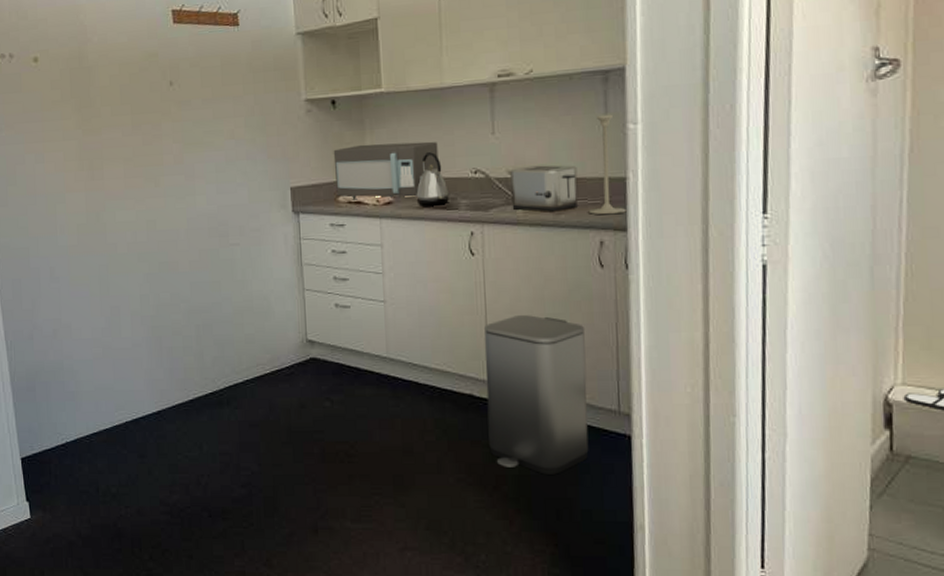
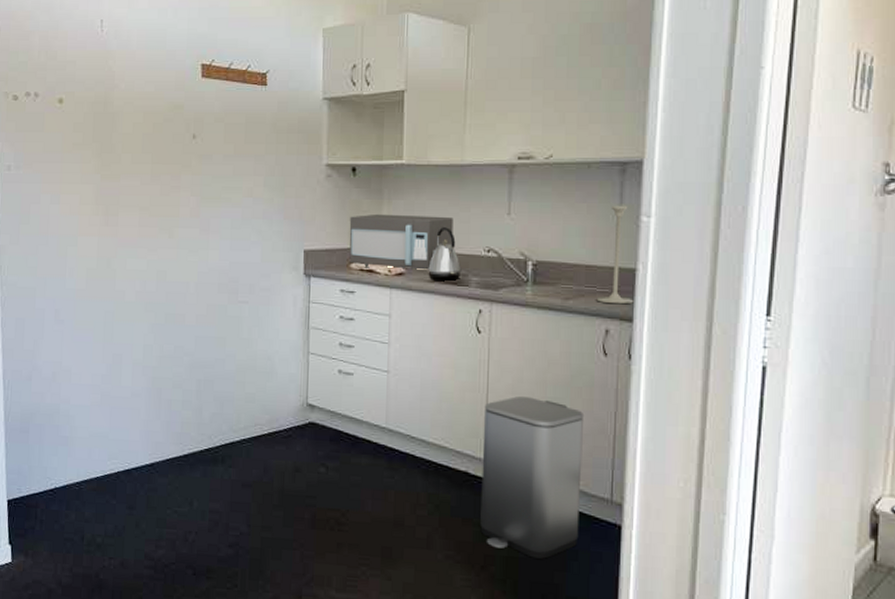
toaster: present [510,164,579,212] -> none [522,249,588,297]

